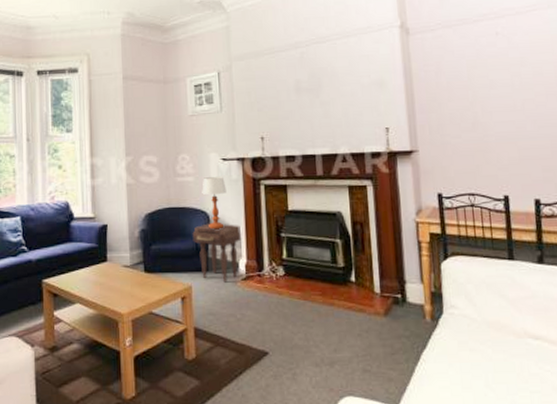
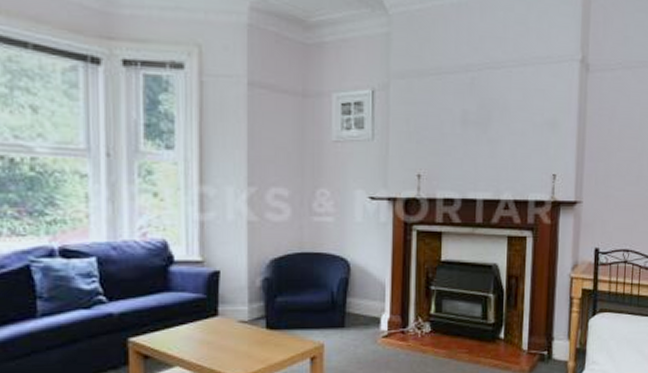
nightstand: present [192,223,241,283] -> none [328,273,386,341]
table lamp: present [202,177,227,230] -> none [343,218,373,280]

